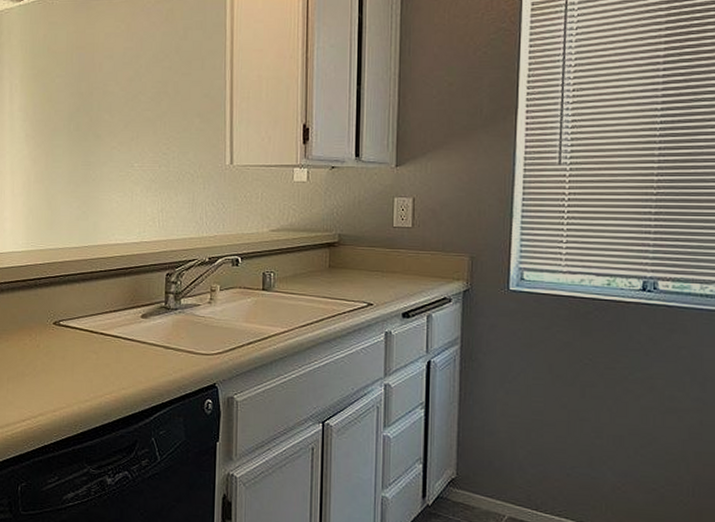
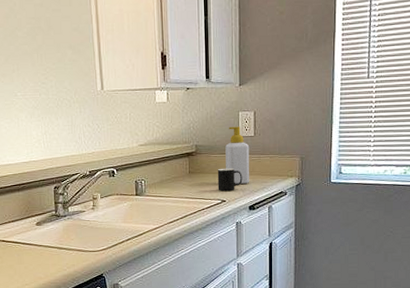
cup: none [363,264,395,292] -> present [217,168,243,191]
soap bottle: none [375,214,406,286] -> present [225,126,250,185]

